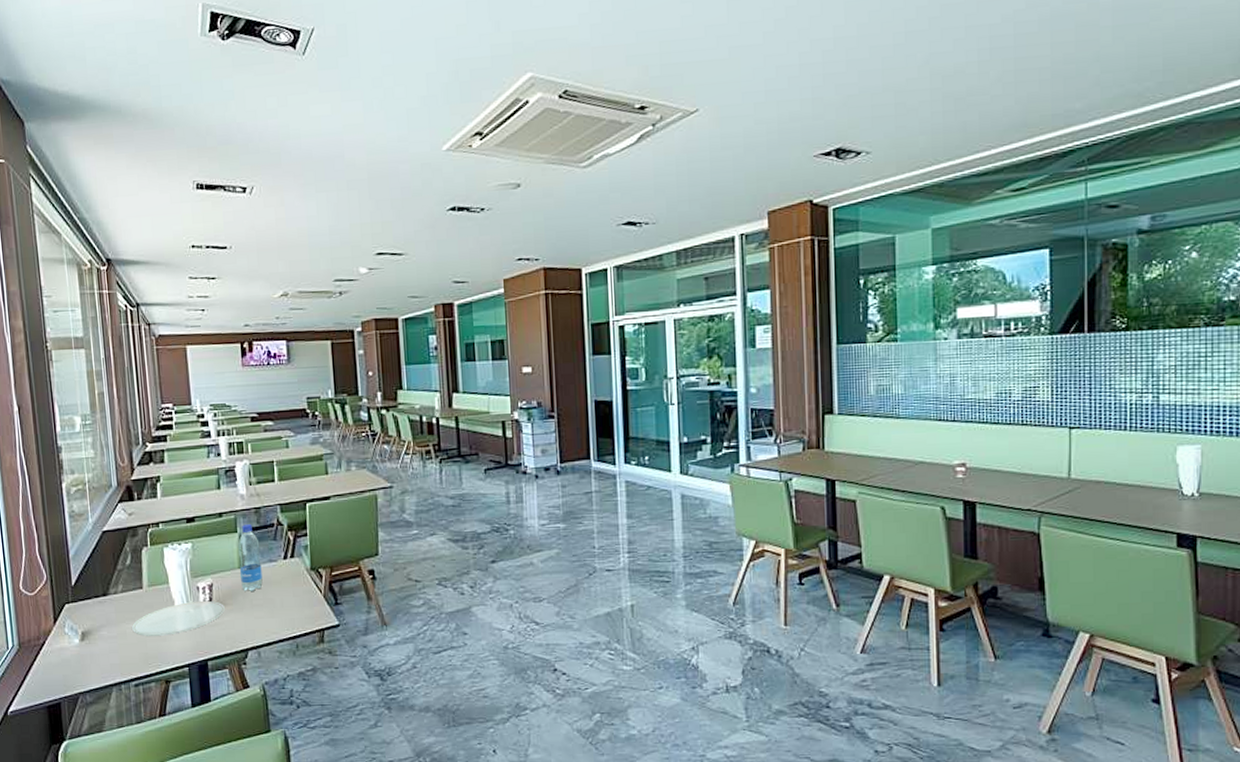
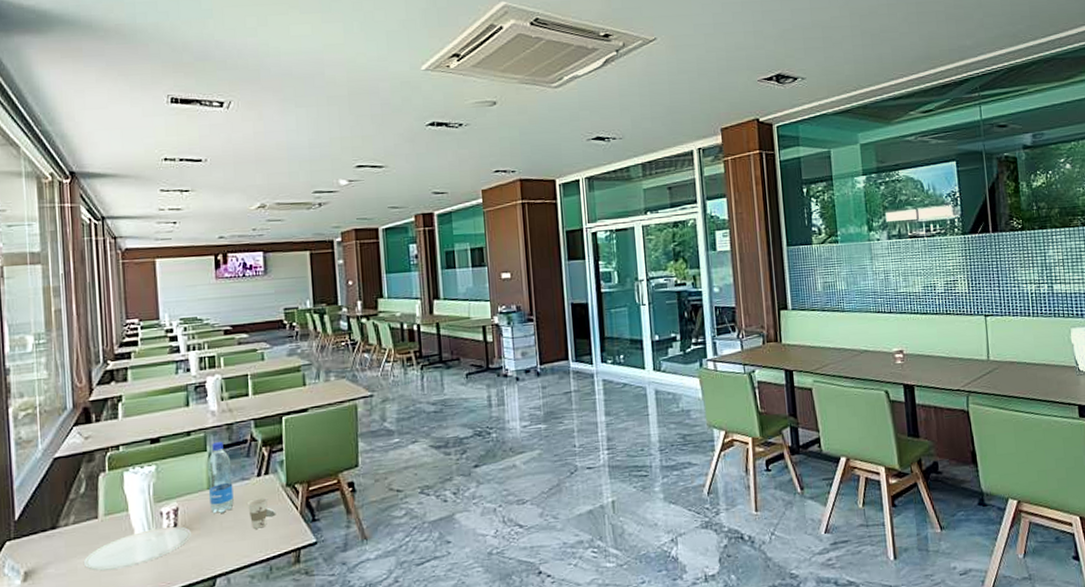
cup: none [274,578,302,608] -> present [246,497,276,529]

